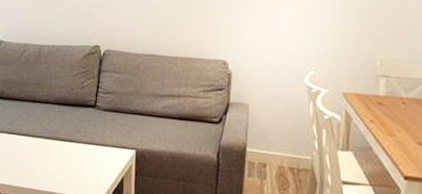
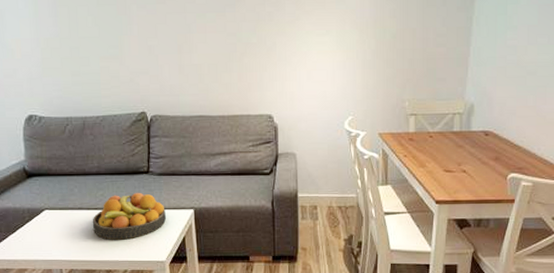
fruit bowl: none [35,125,108,173] -> present [92,192,167,240]

